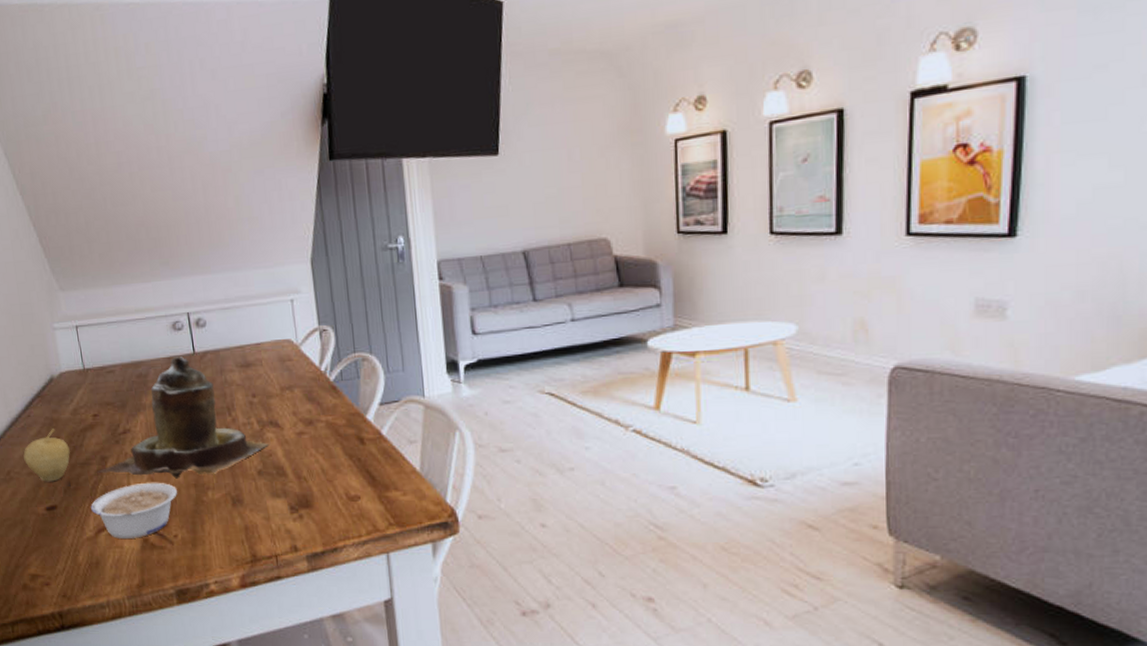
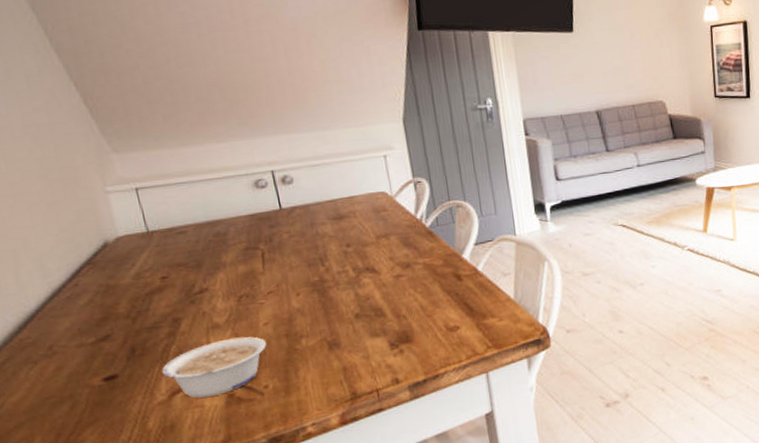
fruit: present [23,429,70,482] -> none [70,295,133,352]
teapot: present [96,356,270,479] -> none [167,213,367,336]

